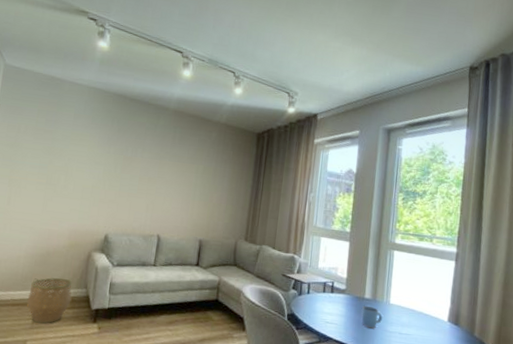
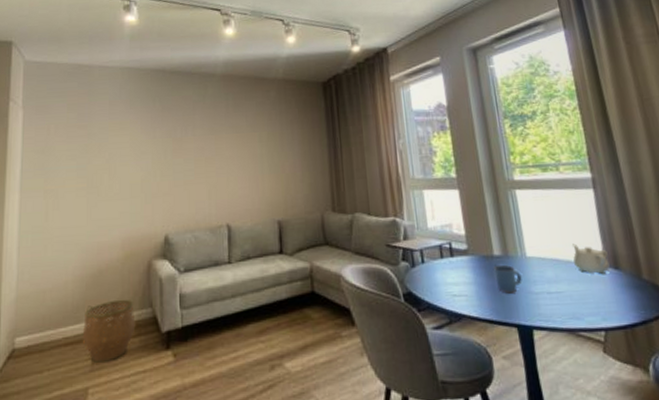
teapot: none [425,300,453,327] -> present [572,243,610,275]

